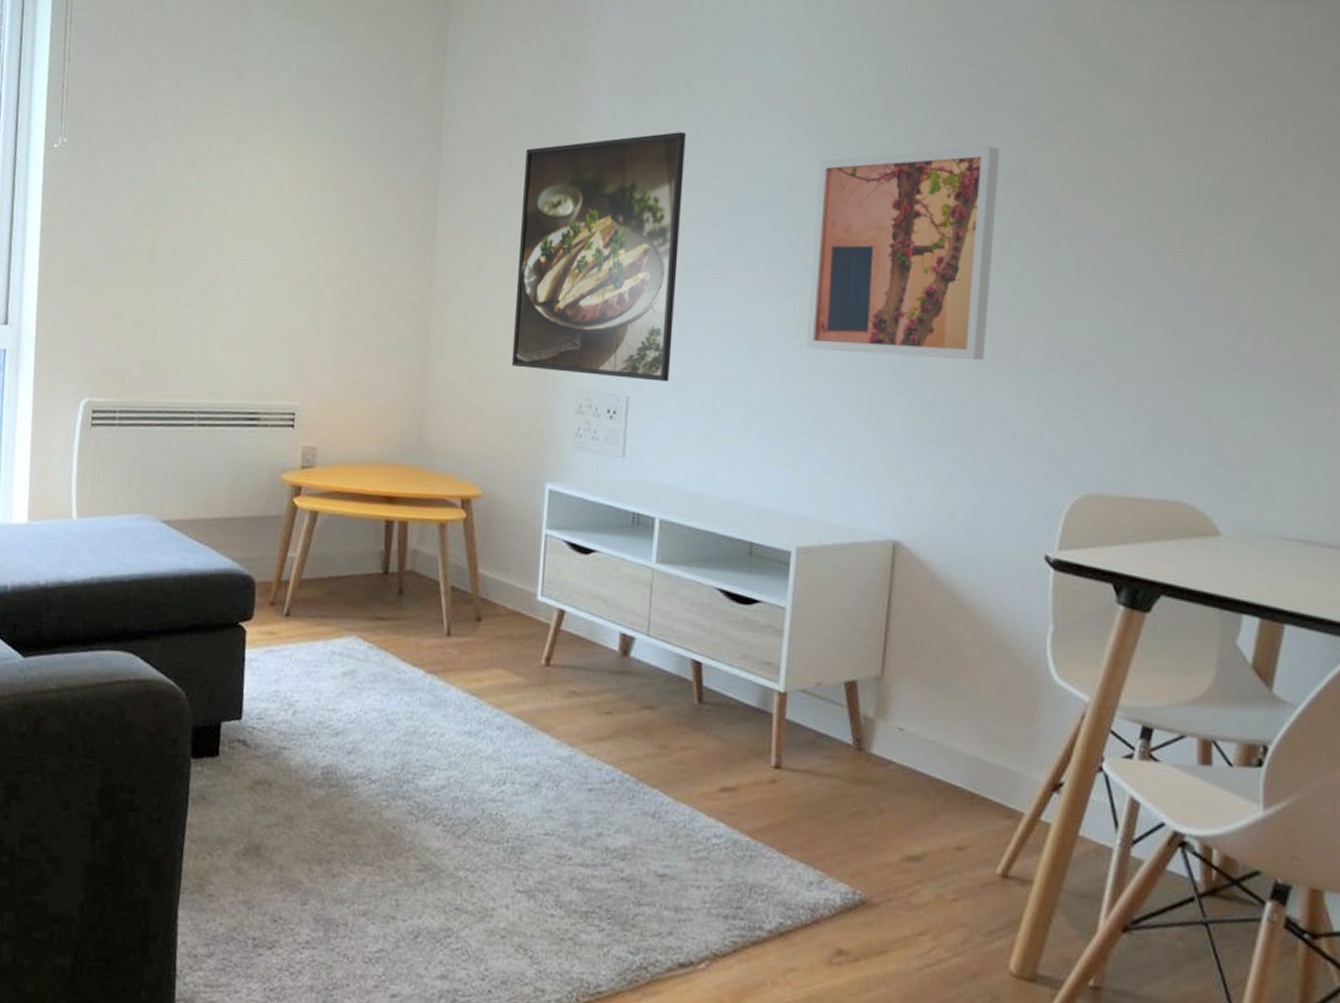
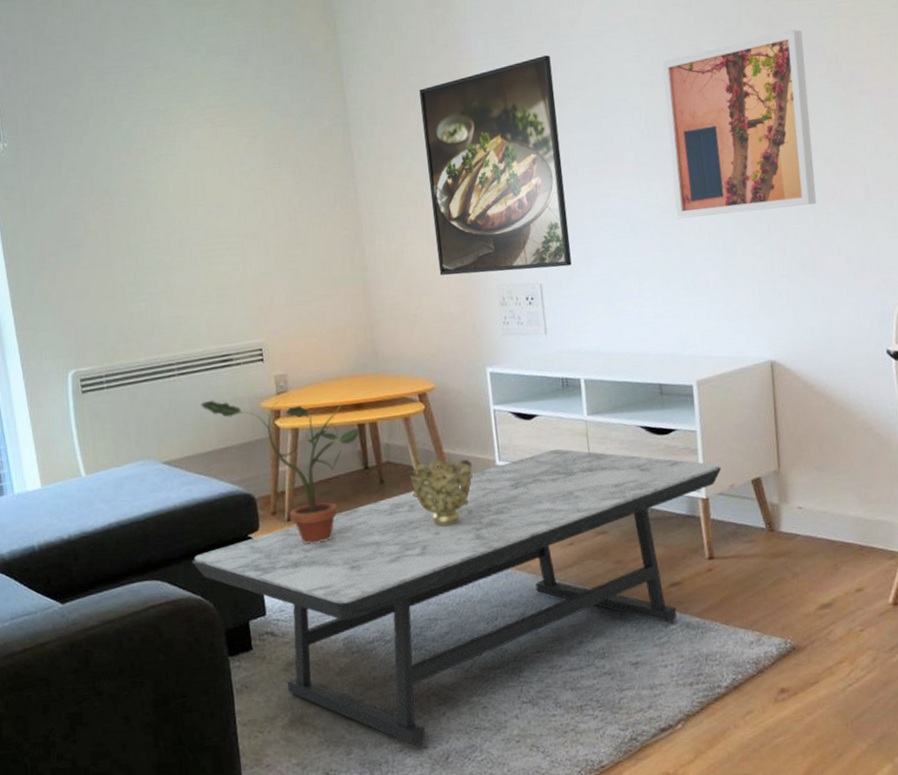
coffee table: none [171,595,810,914] -> present [192,449,722,746]
potted plant: none [215,460,387,649] -> present [201,400,360,544]
decorative bowl: none [433,579,509,661] -> present [409,459,473,527]

